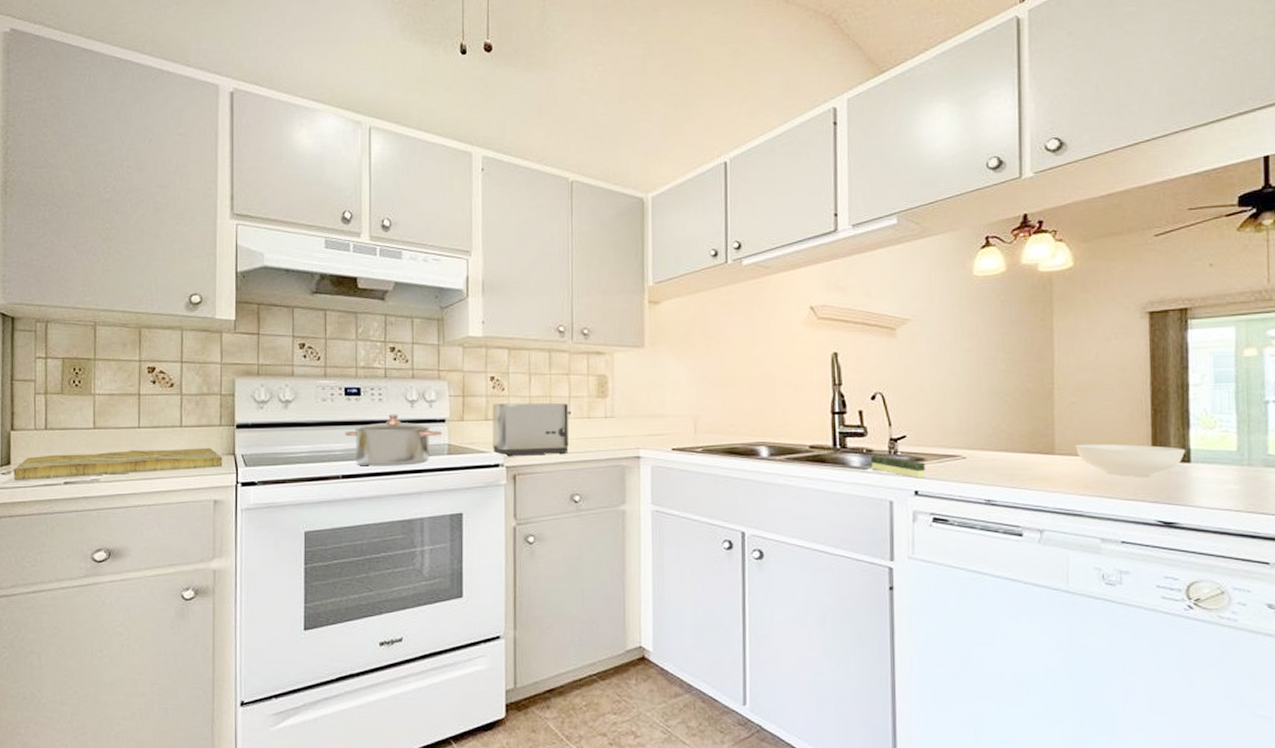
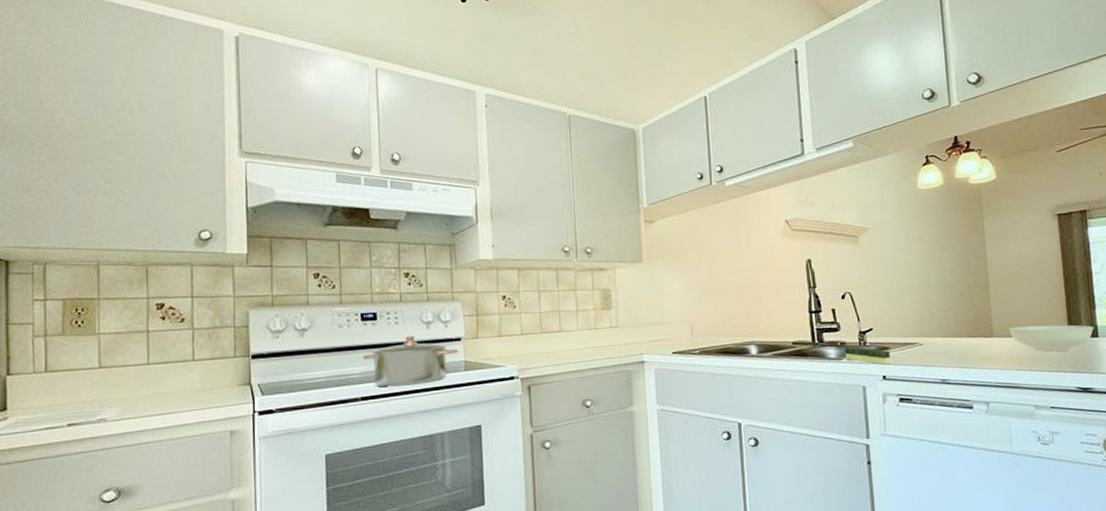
cutting board: present [14,447,223,481] -> none [10,379,239,427]
toaster: present [492,402,572,456] -> none [505,316,580,369]

